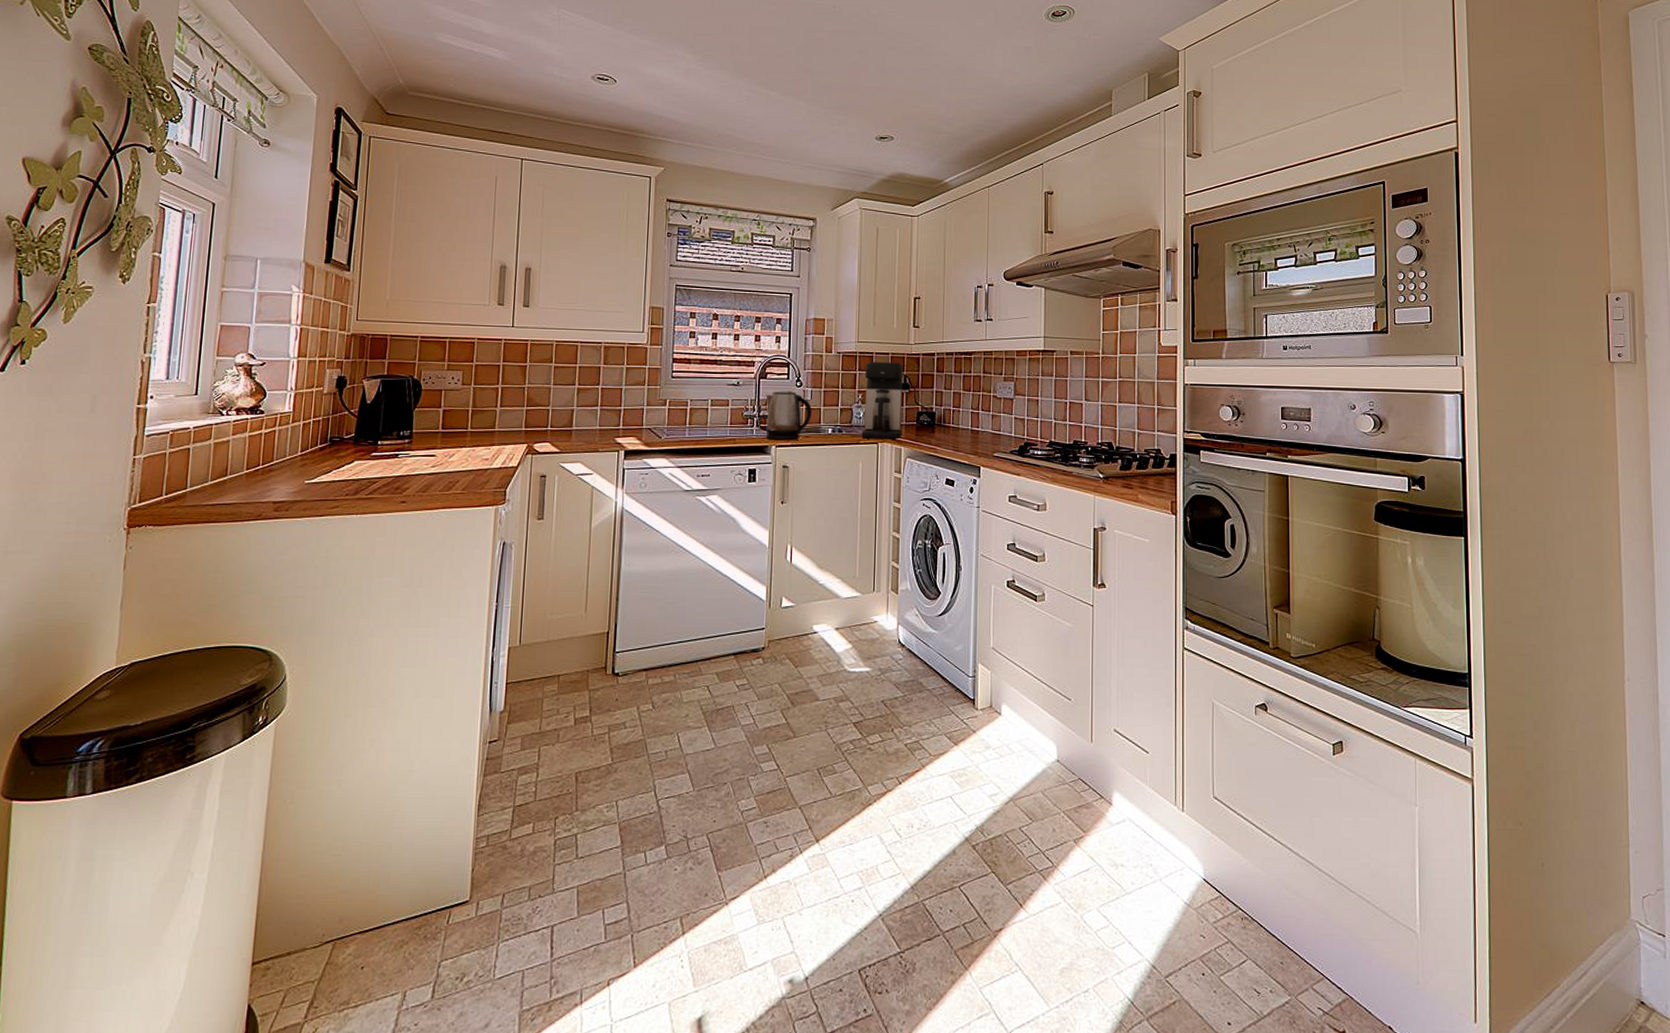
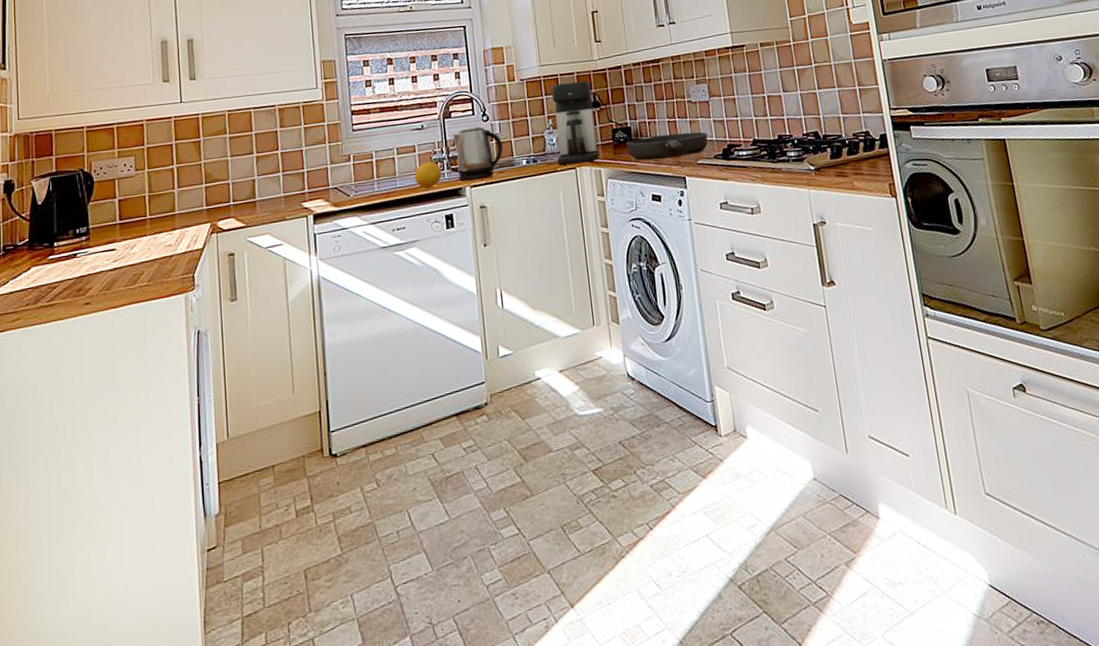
fruit: none [724,417,751,442] -> present [414,161,442,189]
frying pan: none [929,424,1007,446] -> present [626,132,708,160]

